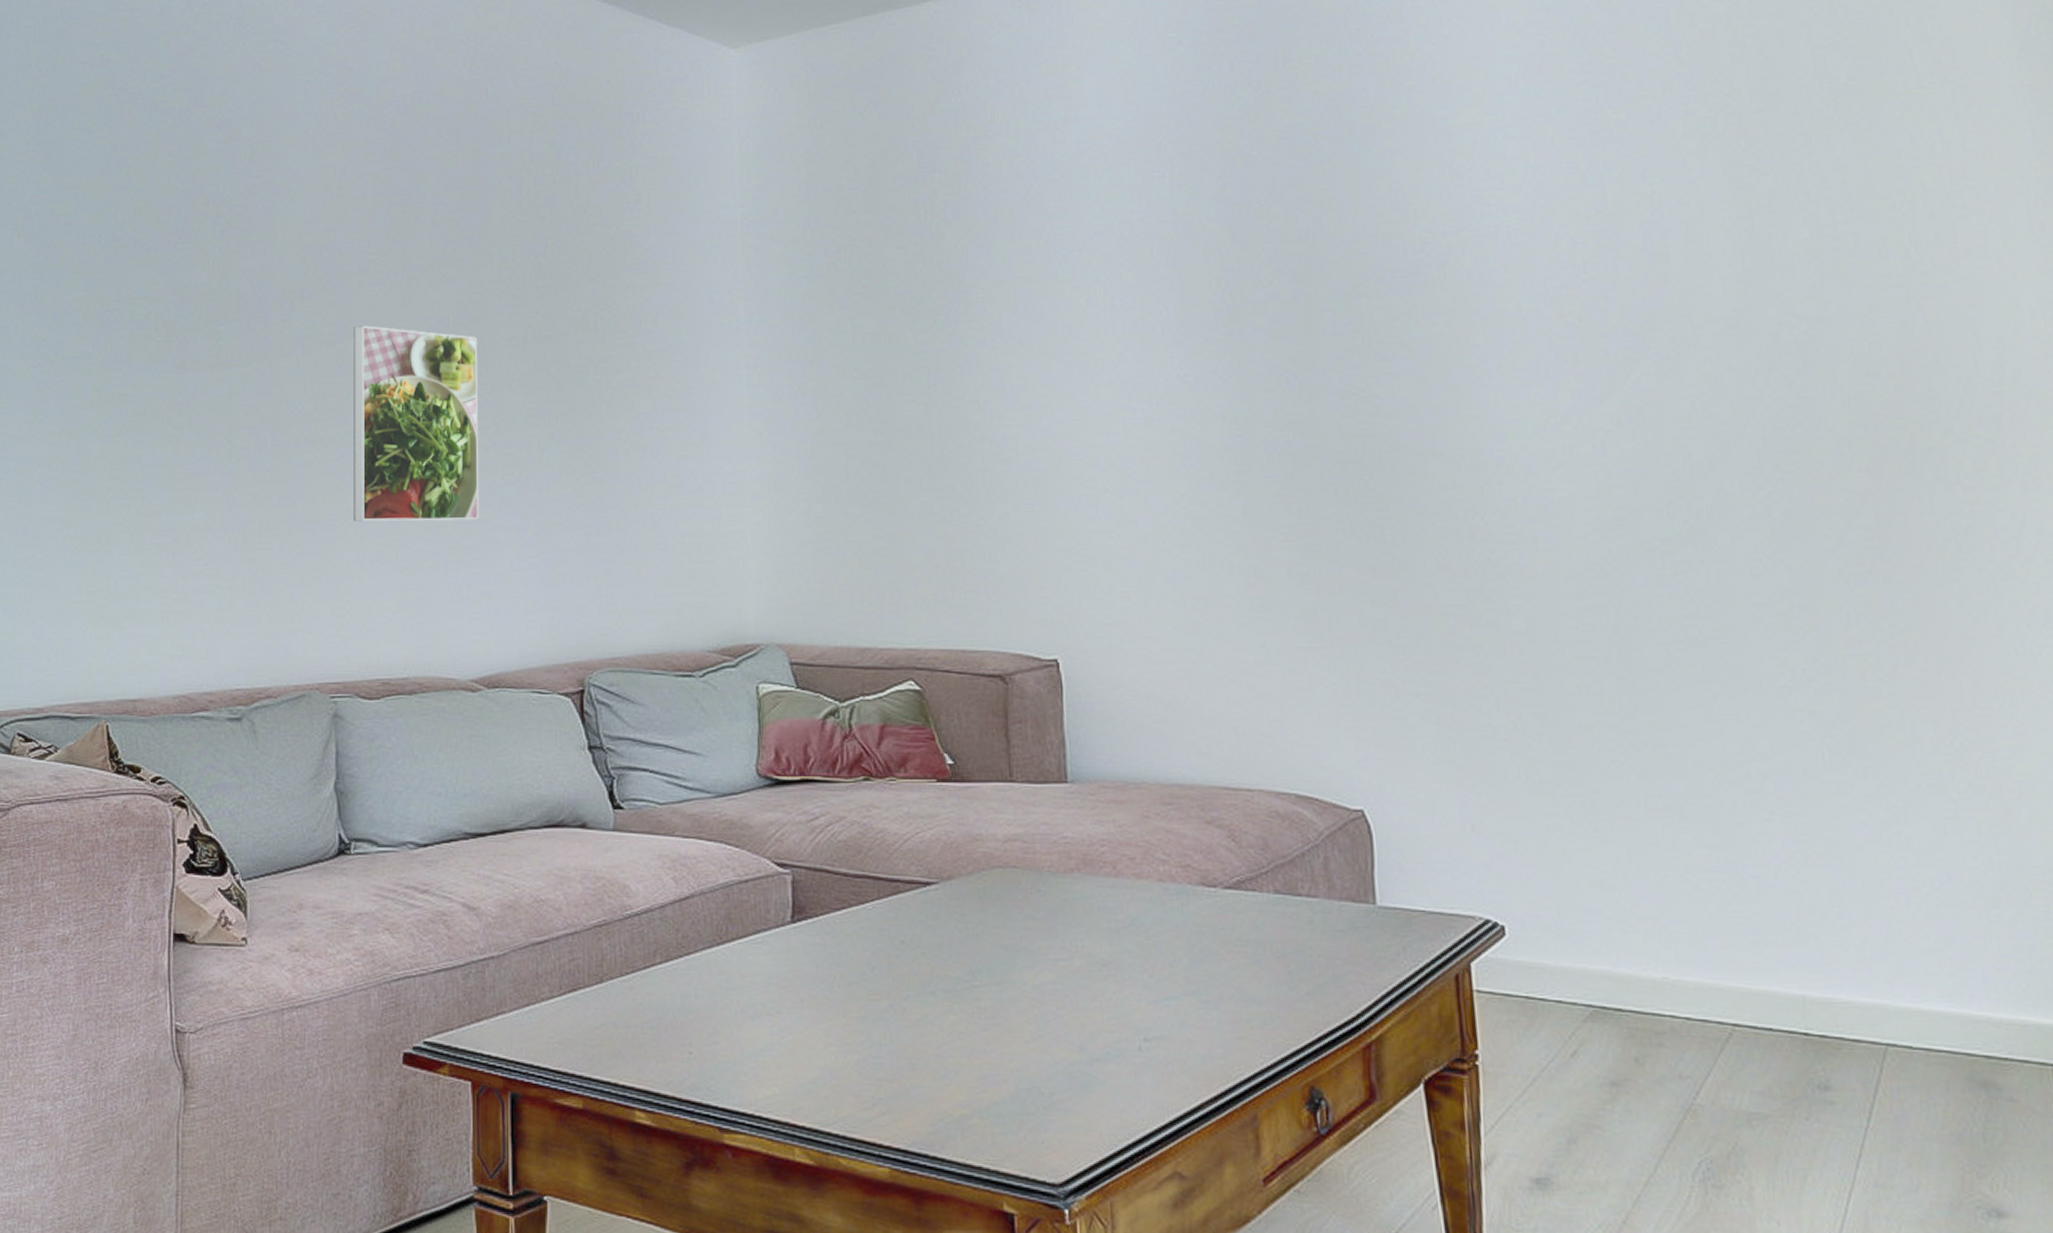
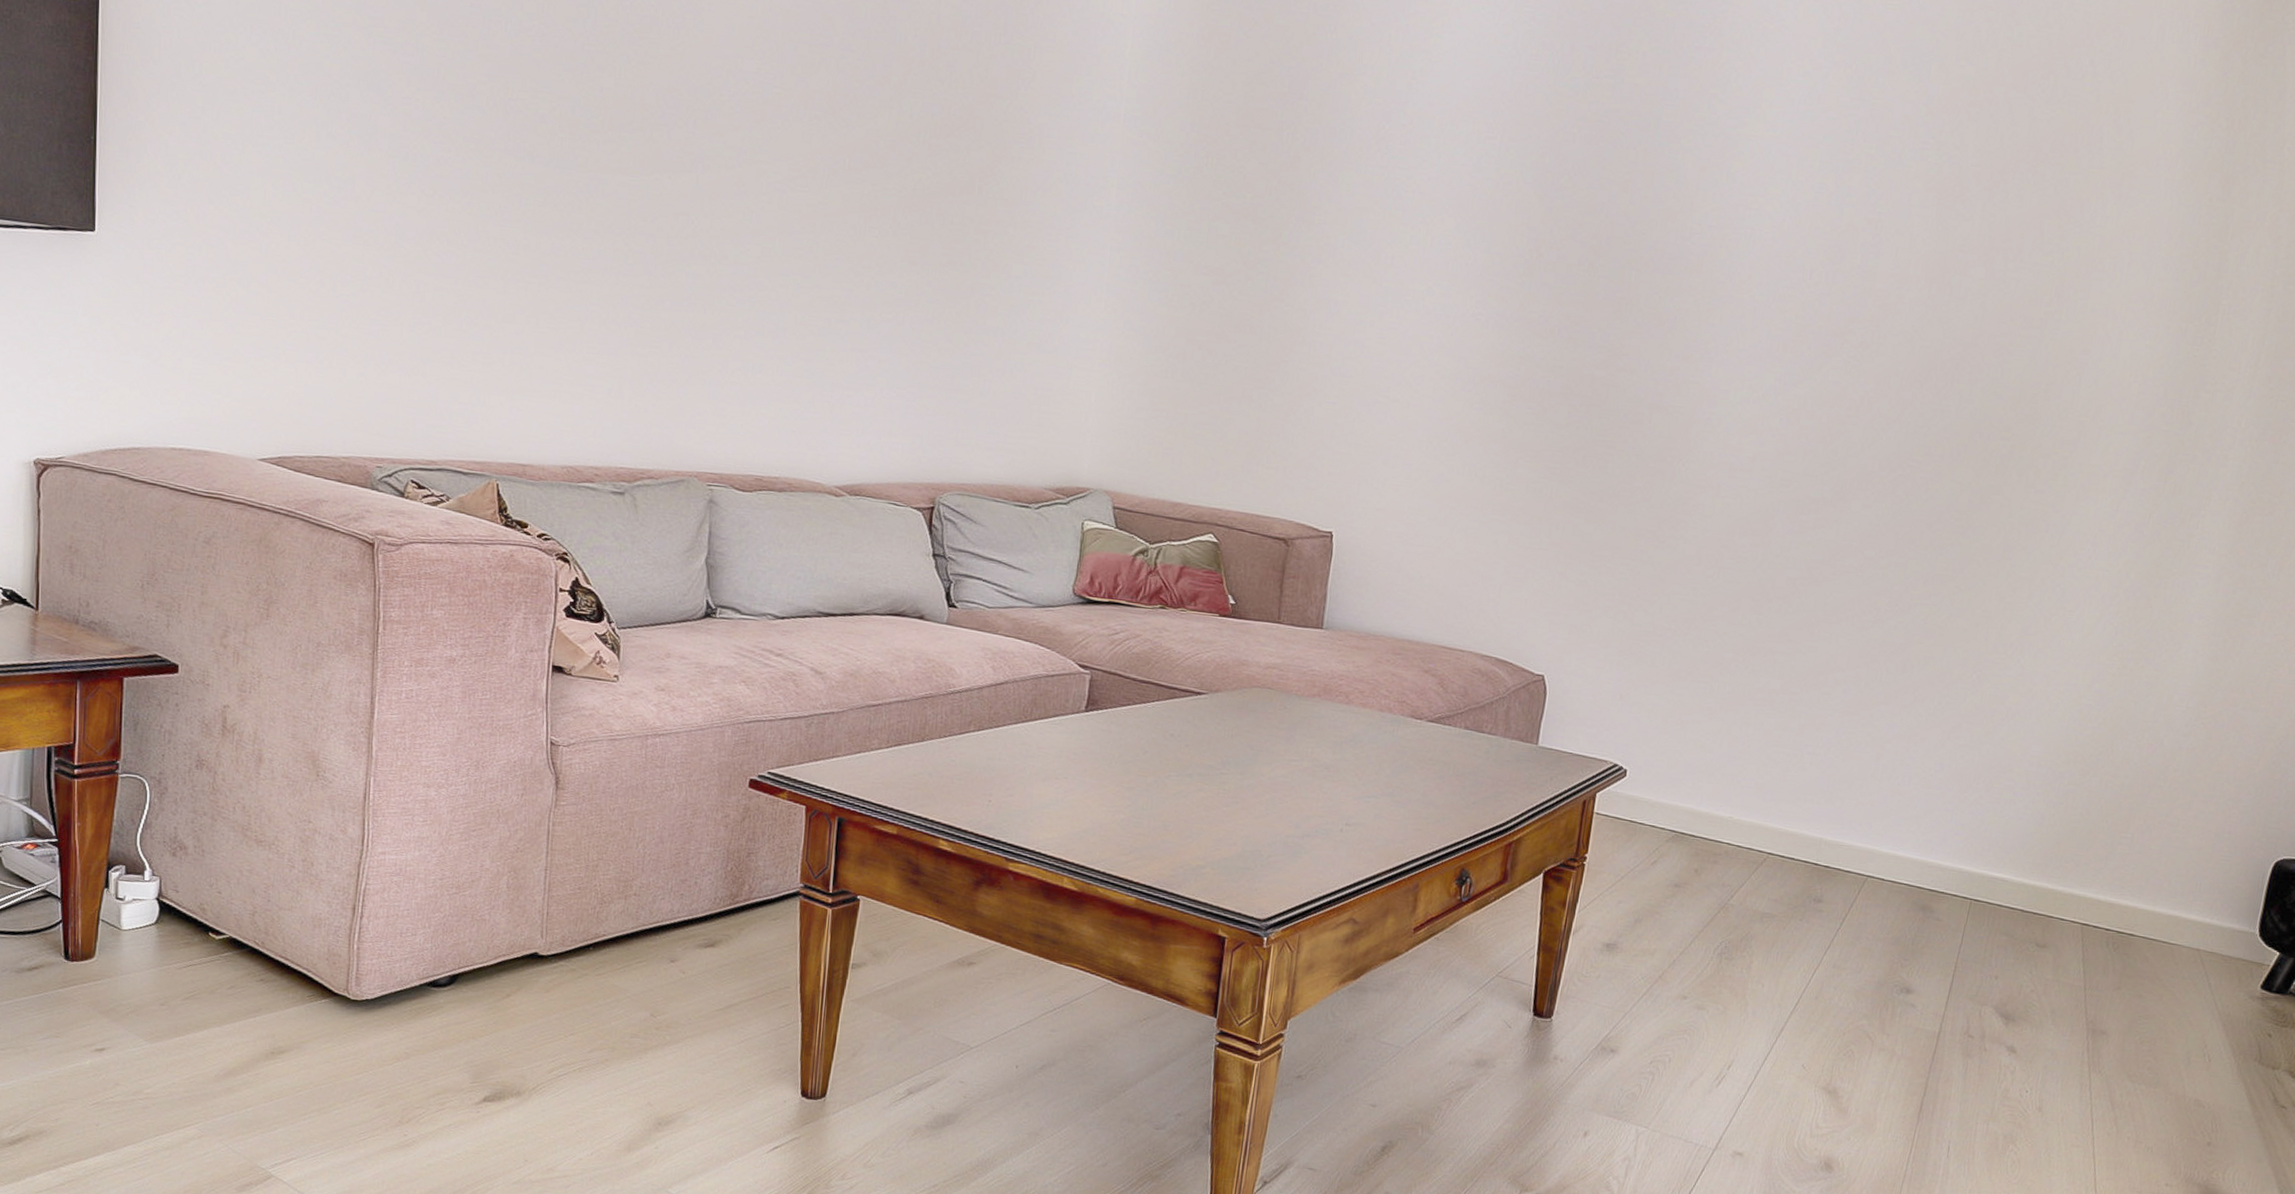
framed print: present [353,325,480,522] -> none [740,154,869,349]

